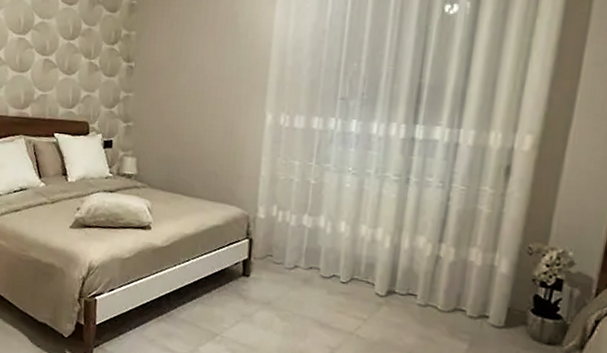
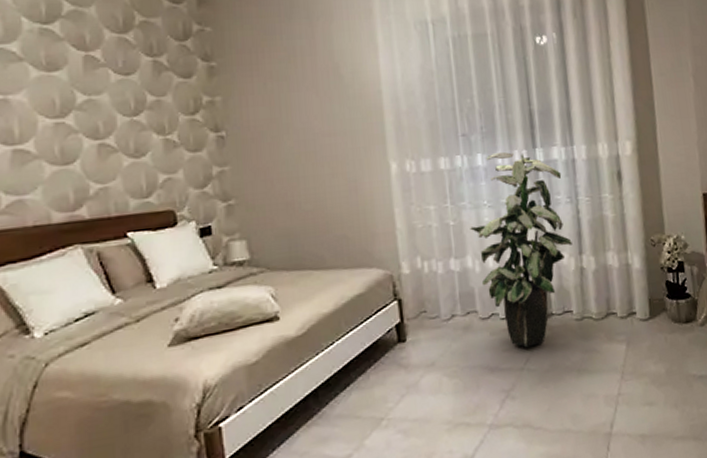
indoor plant: none [329,121,439,317] -> present [470,151,572,348]

